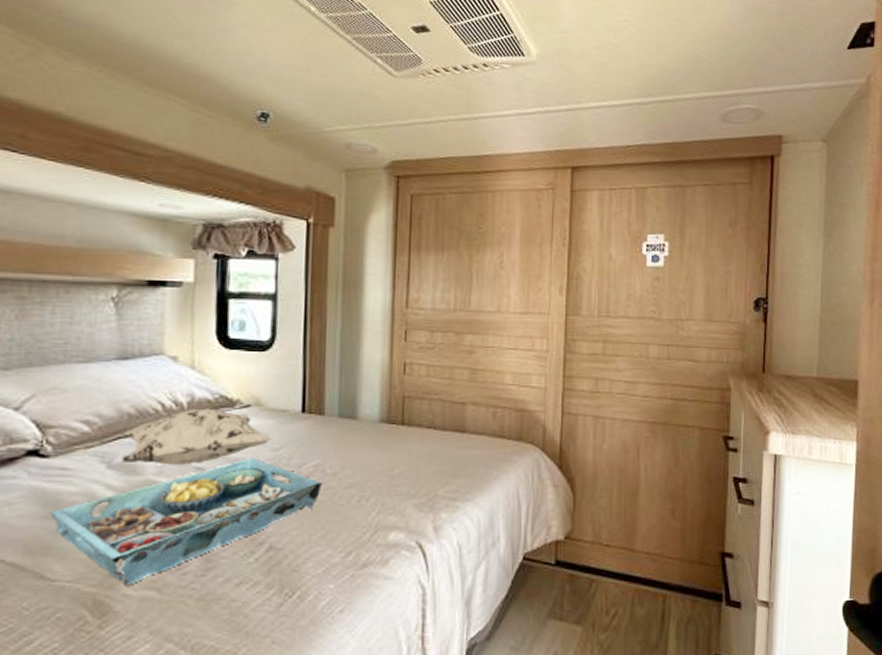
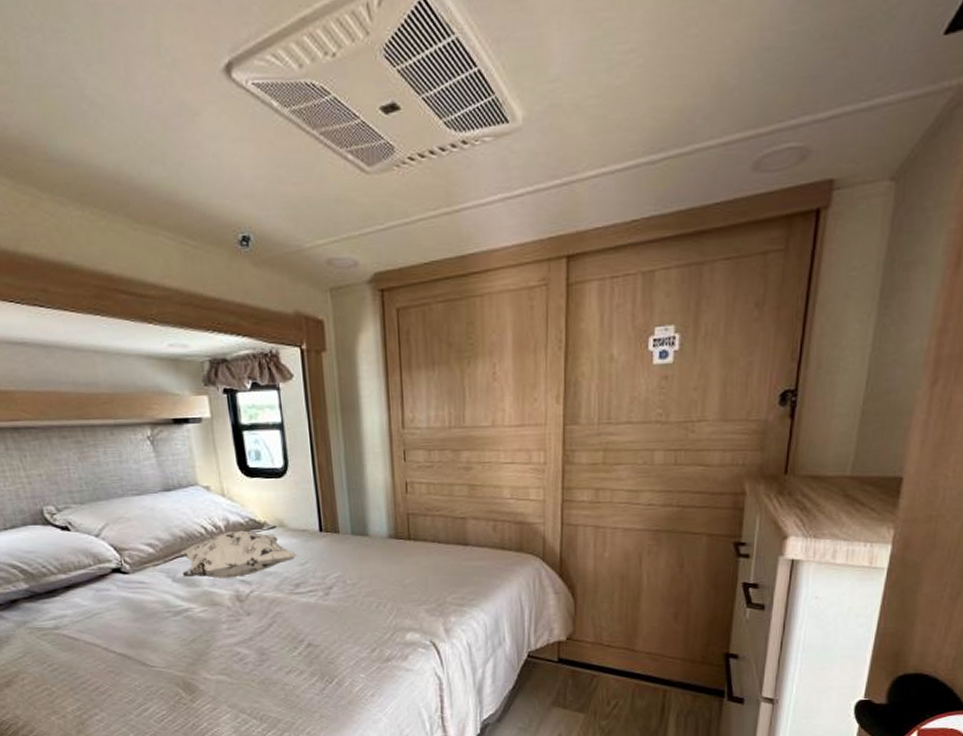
serving tray: present [50,458,322,586] -> none [139,572,345,672]

